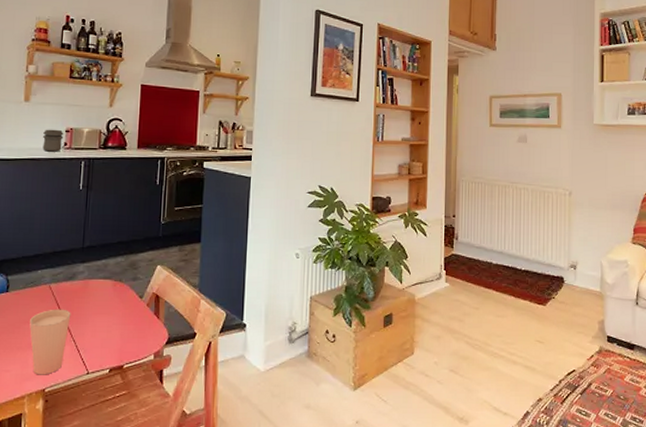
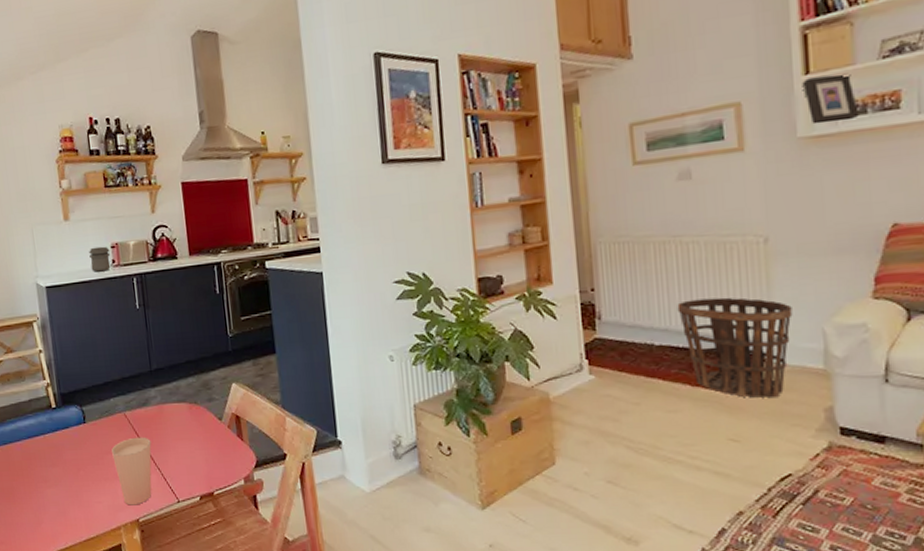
basket: none [510,231,583,310] -> present [677,297,793,398]
picture frame: none [600,85,631,118] -> present [804,75,859,125]

